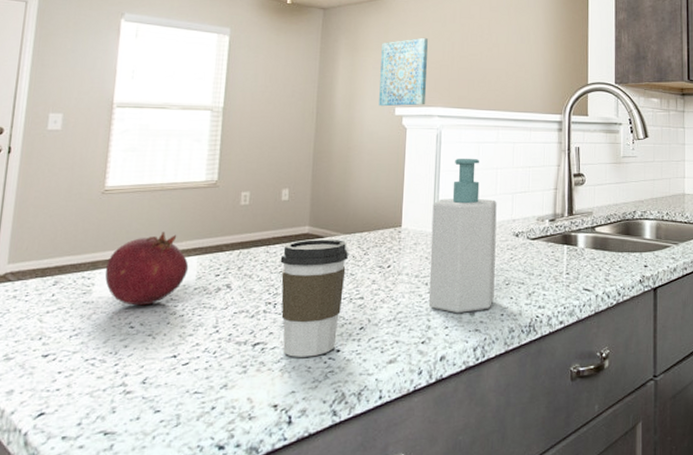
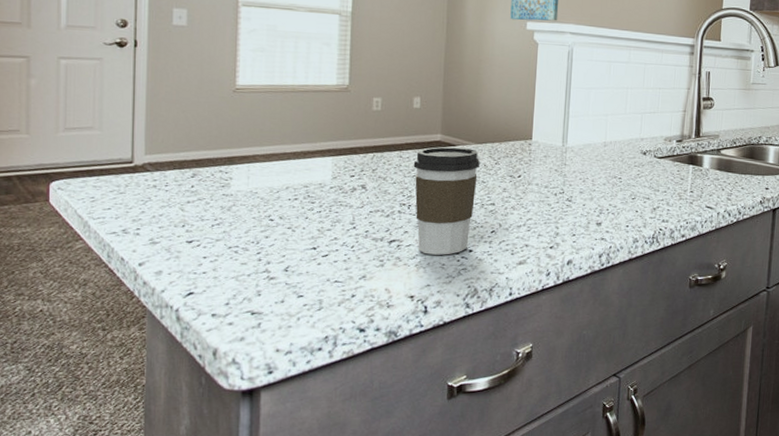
fruit: present [105,232,189,306] -> none [242,132,324,201]
soap bottle: present [429,158,497,314] -> none [558,76,626,223]

